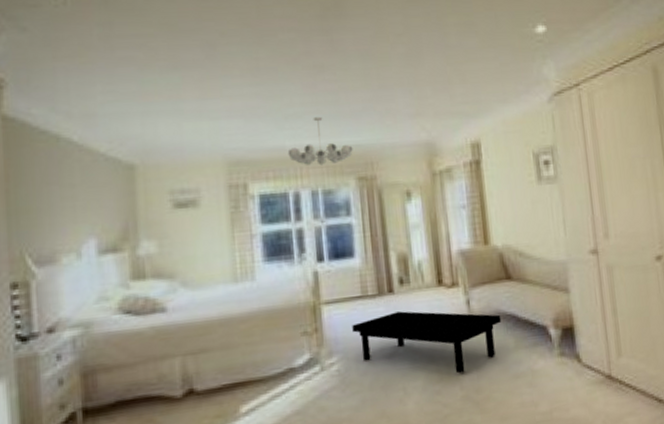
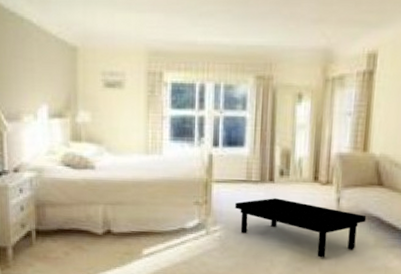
chandelier: present [287,116,353,166] -> none [198,15,256,62]

